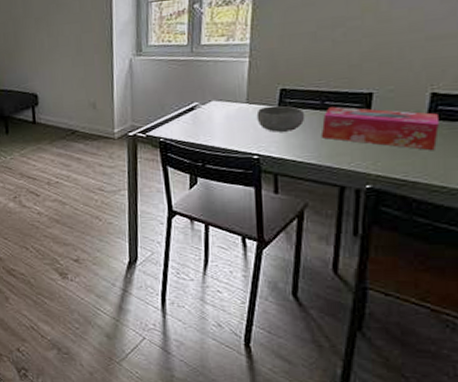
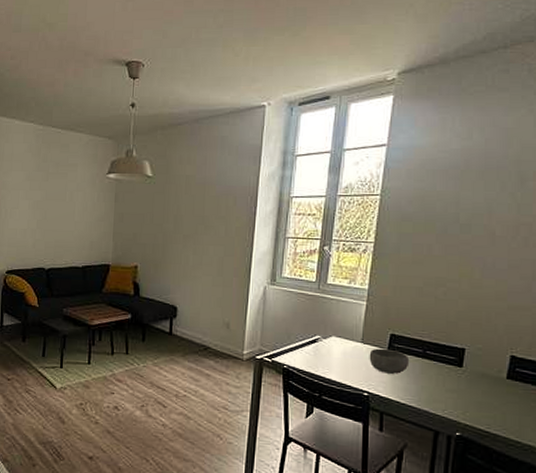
tissue box: present [320,106,439,151] -> none [421,356,516,408]

